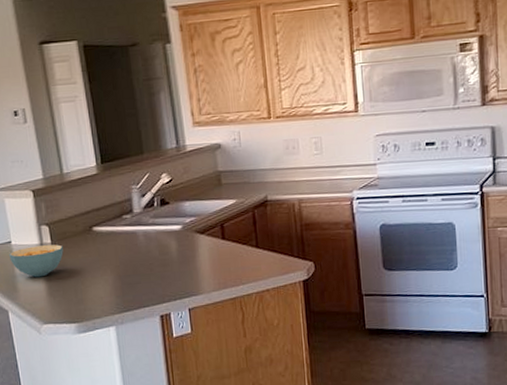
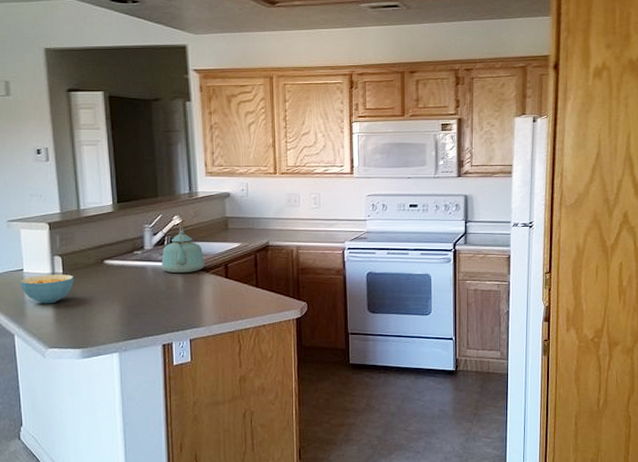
kettle: none [152,180,199,238] -> present [161,222,205,274]

